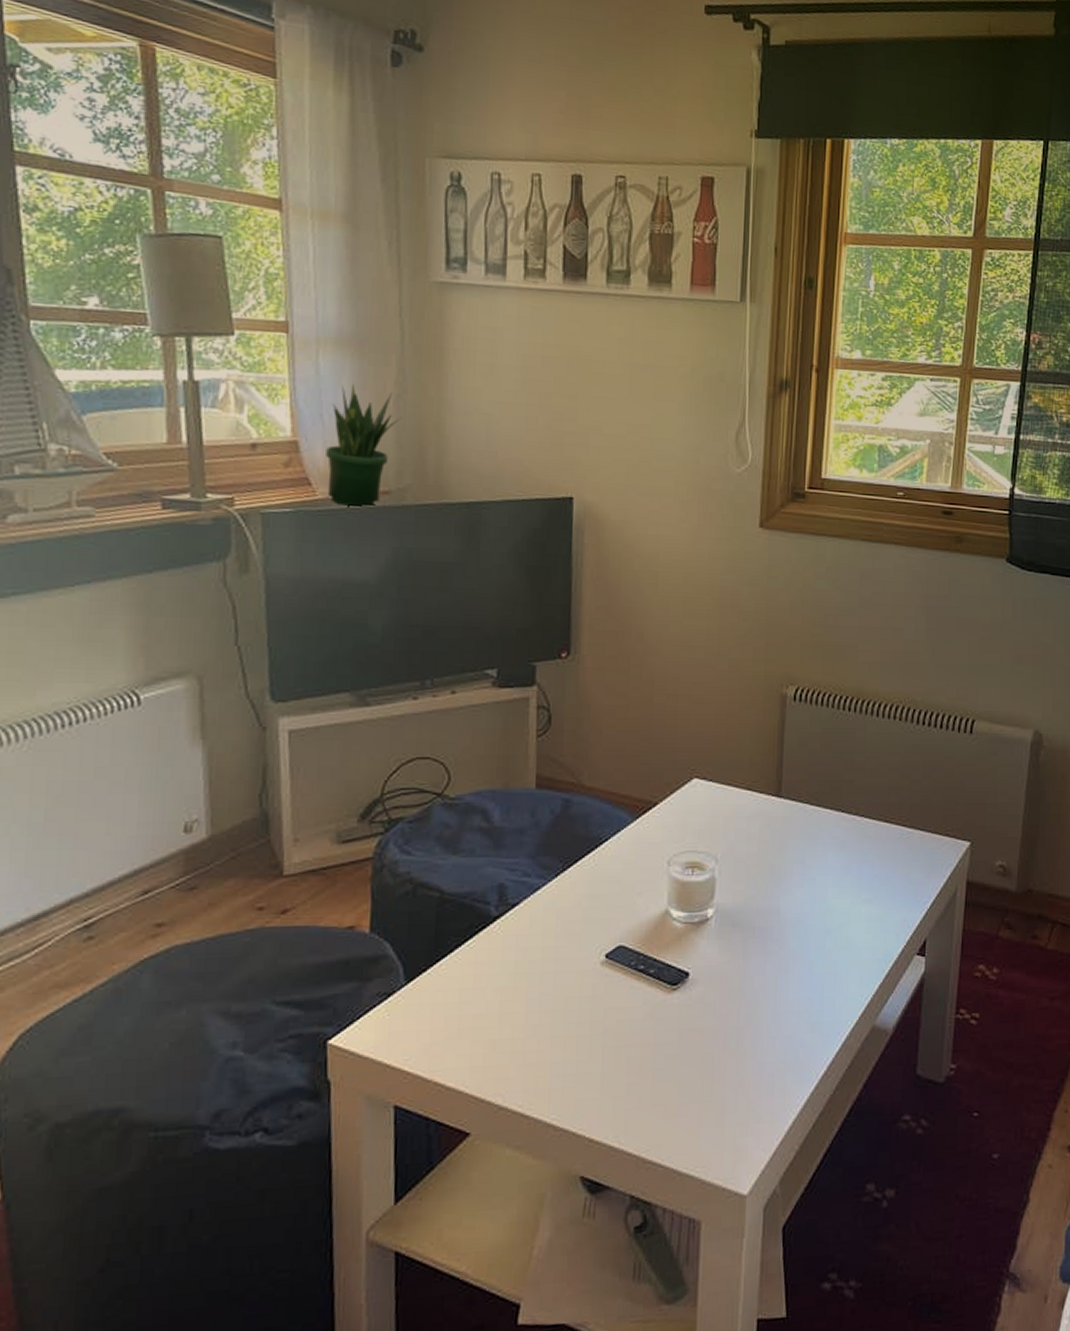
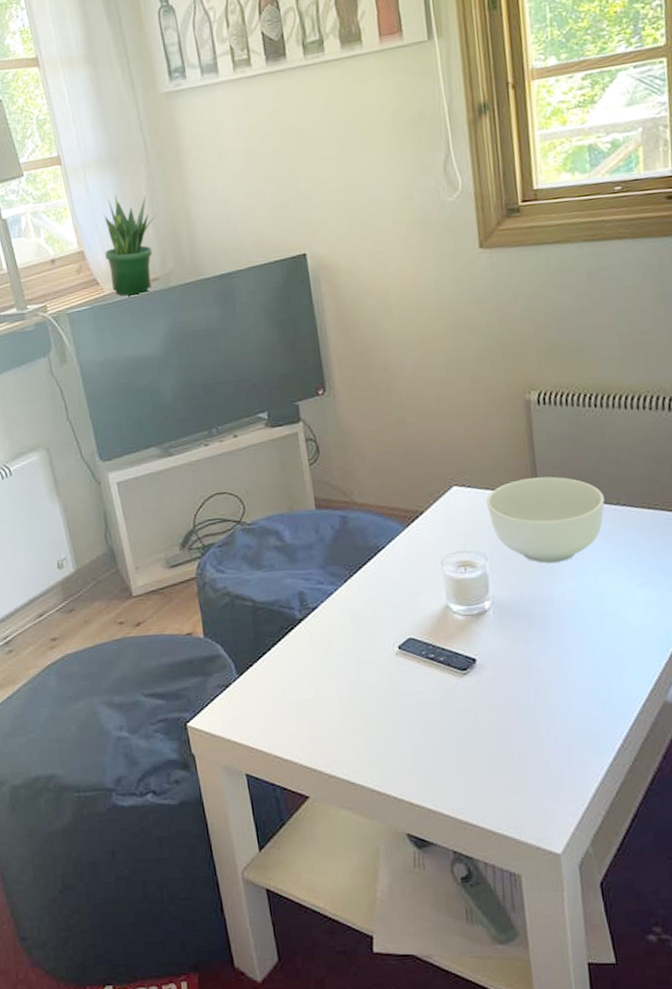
bowl: none [726,778,845,871] -> present [486,476,605,563]

